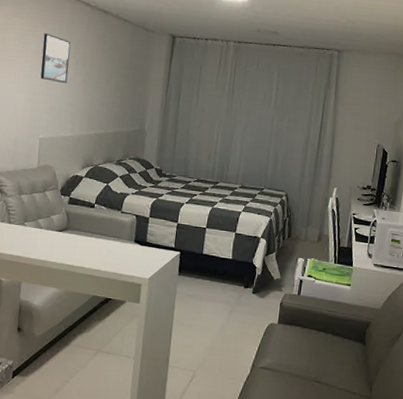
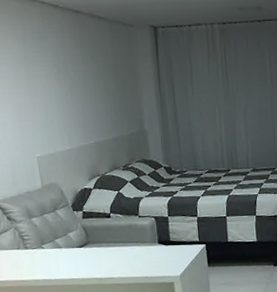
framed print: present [40,33,71,84] -> none [15,44,53,96]

